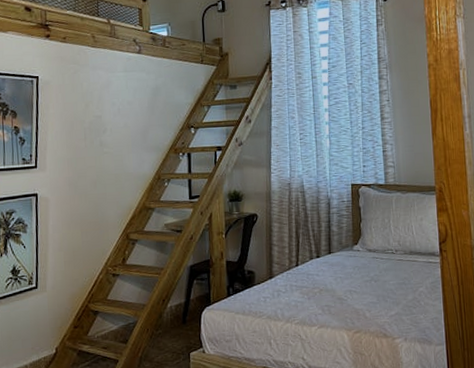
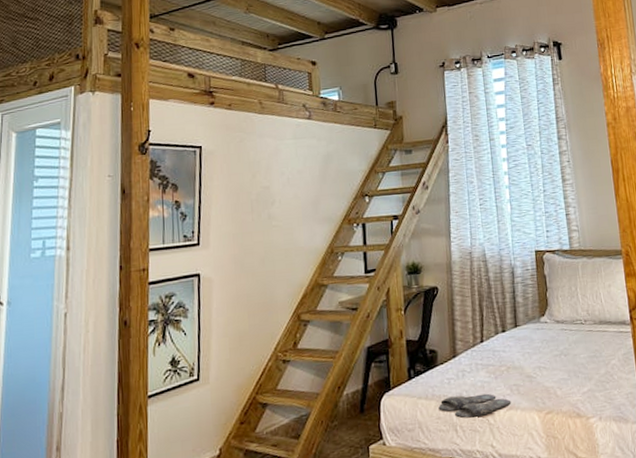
slippers: none [254,312,323,334] -> present [438,393,512,419]

